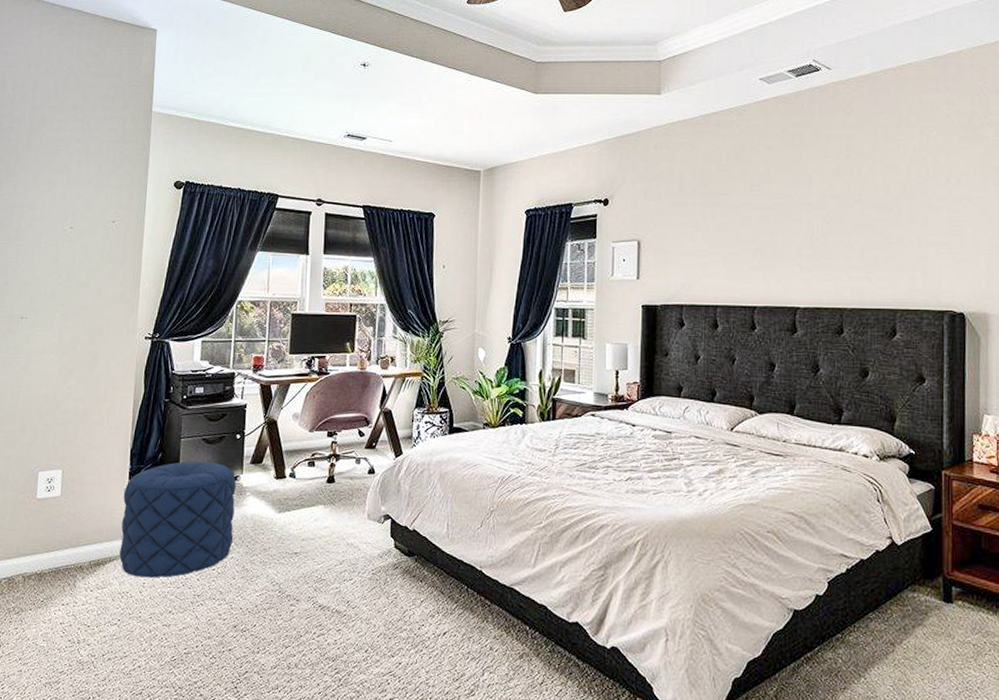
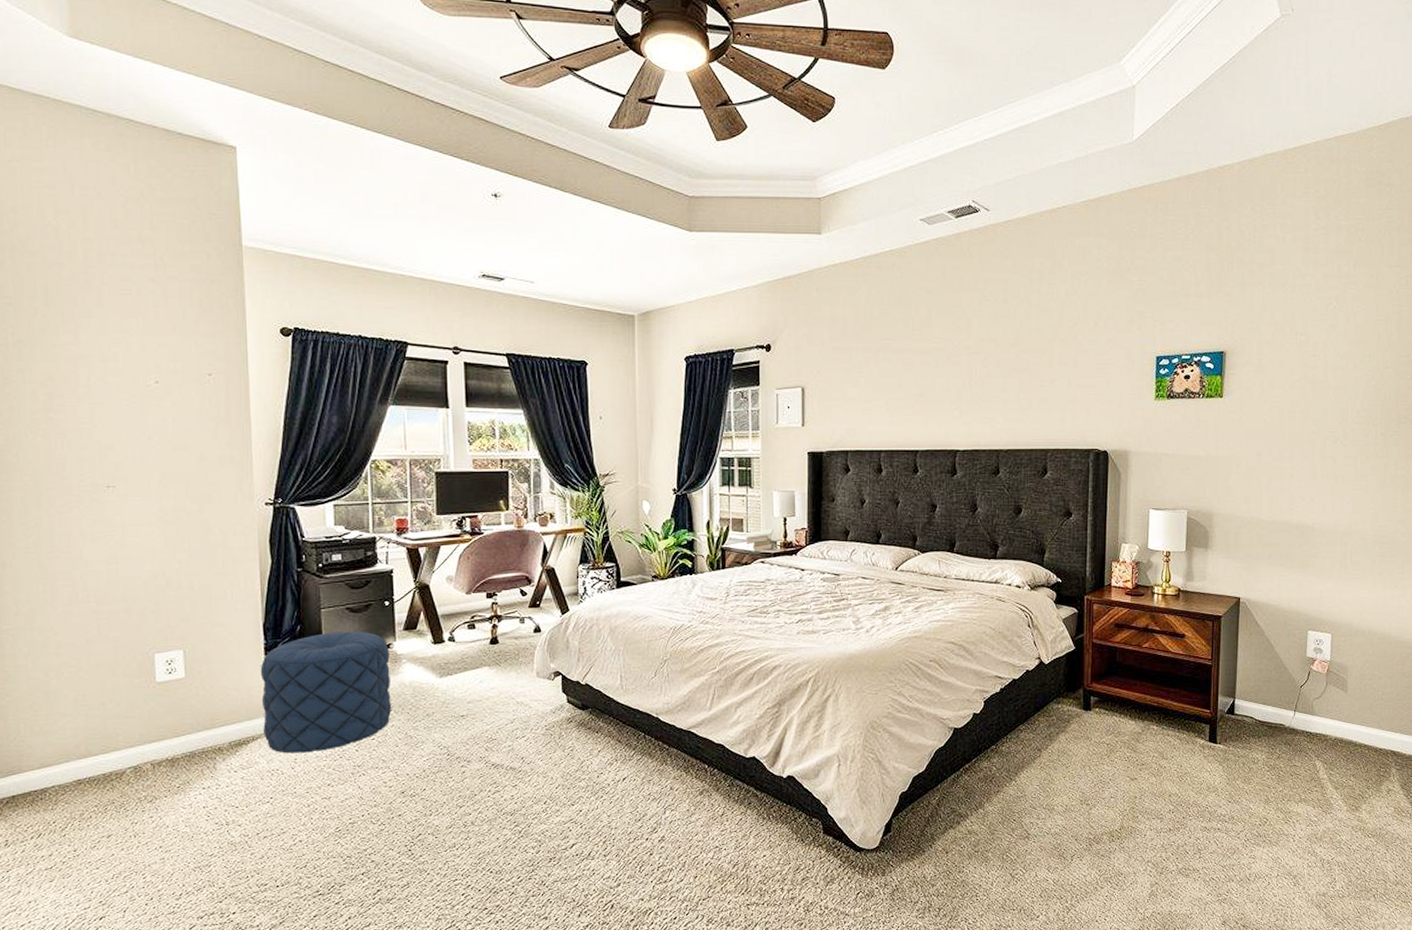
books: none [577,381,605,405] -> present [746,528,774,553]

